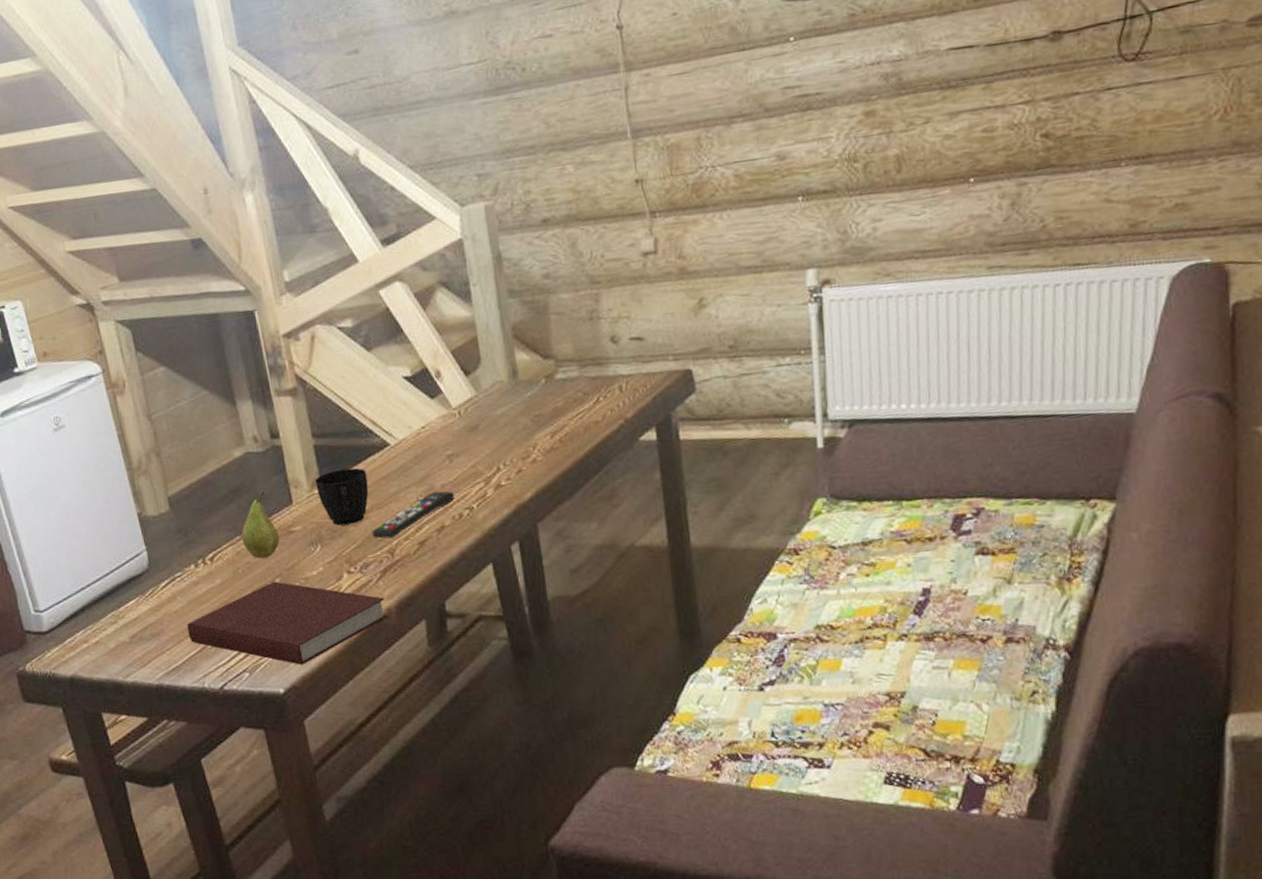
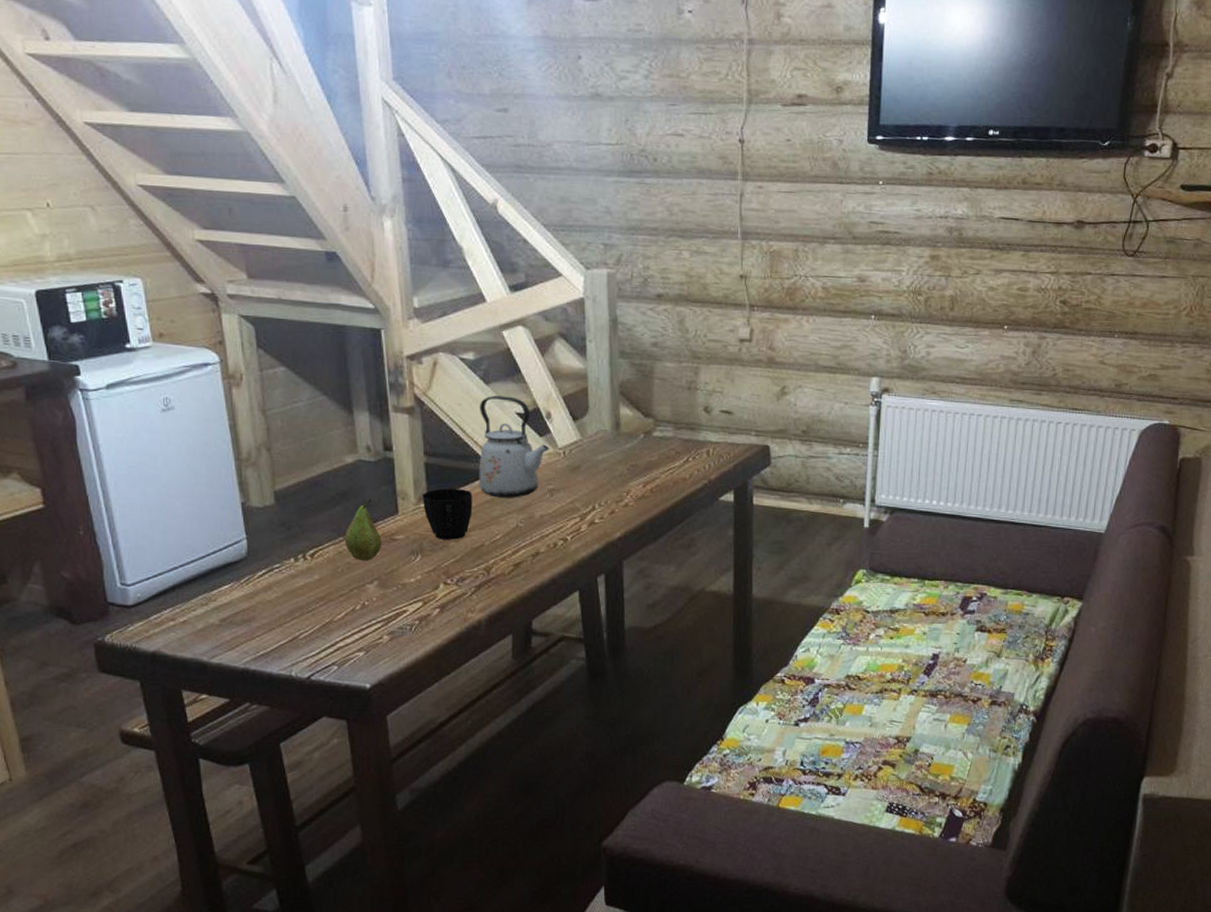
notebook: present [187,581,389,665] -> none [280,583,478,664]
kettle: none [364,360,444,473] -> present [479,395,550,498]
remote control: present [372,491,455,539] -> none [471,520,551,557]

